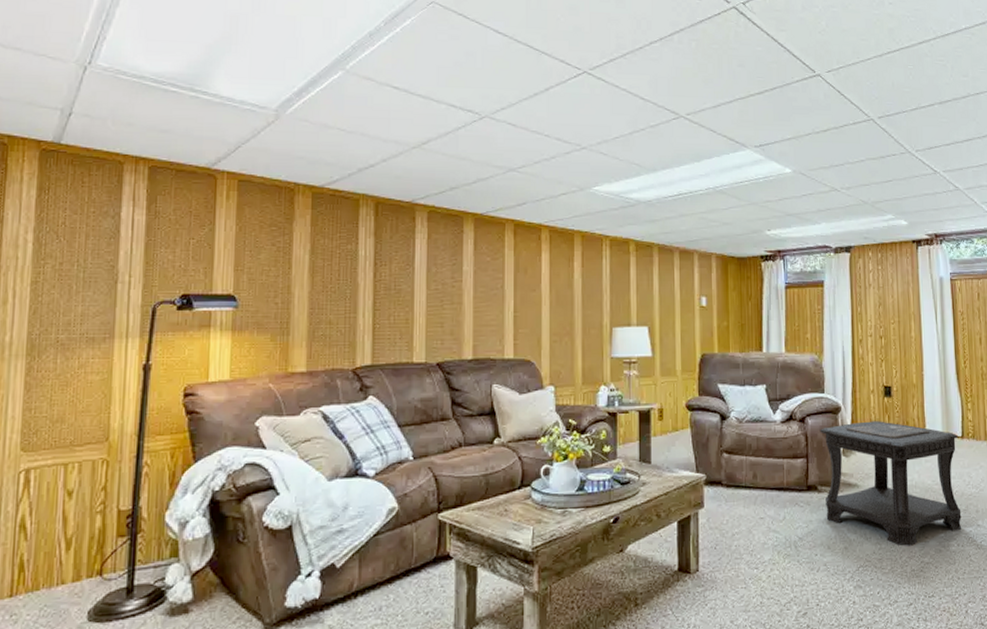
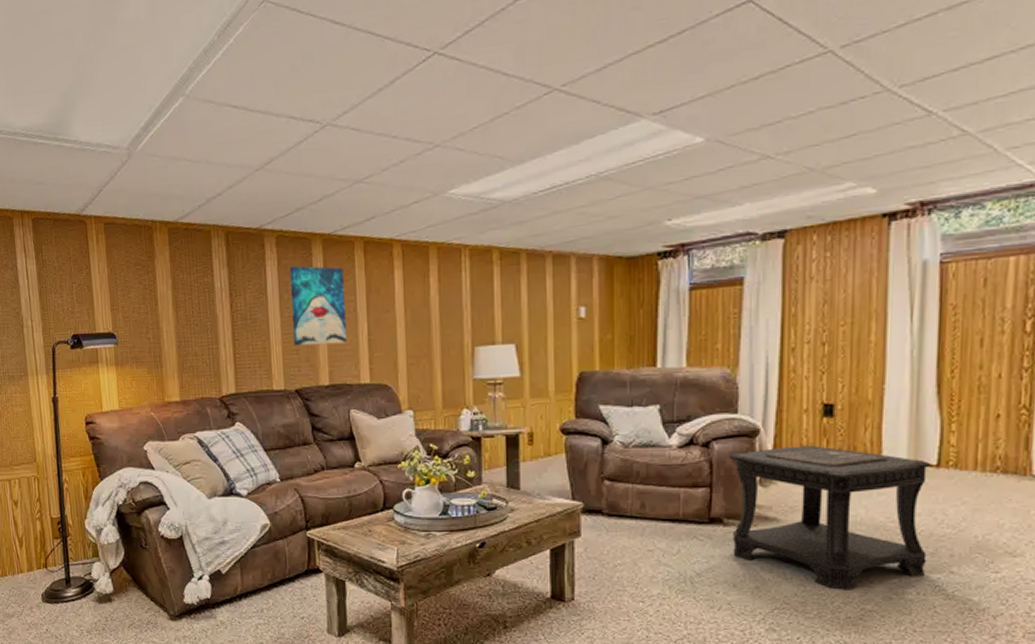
wall art: none [438,241,494,319] -> present [289,265,348,346]

